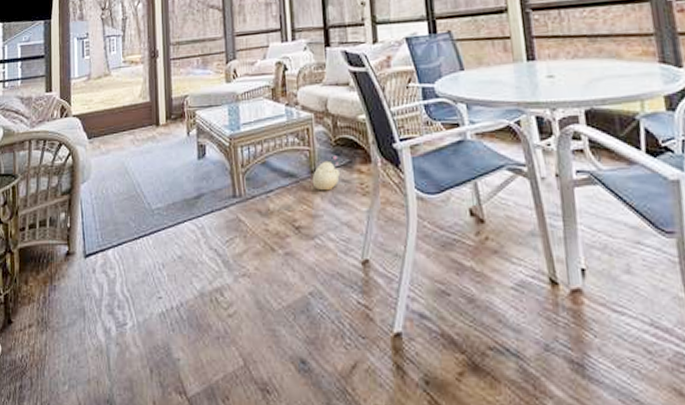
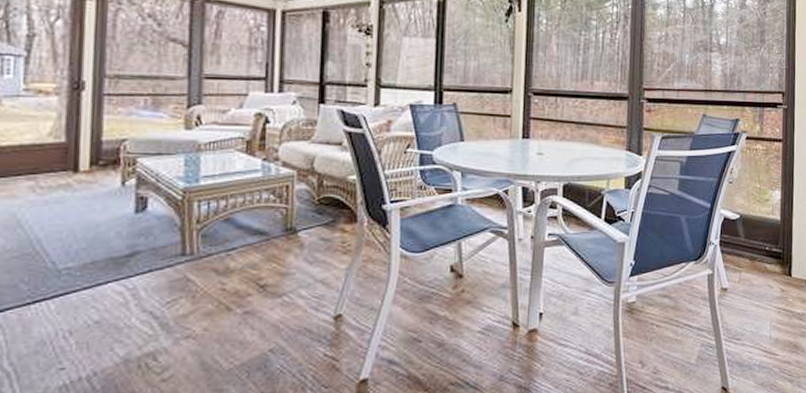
plush toy: present [312,156,340,191] -> none [286,214,322,249]

